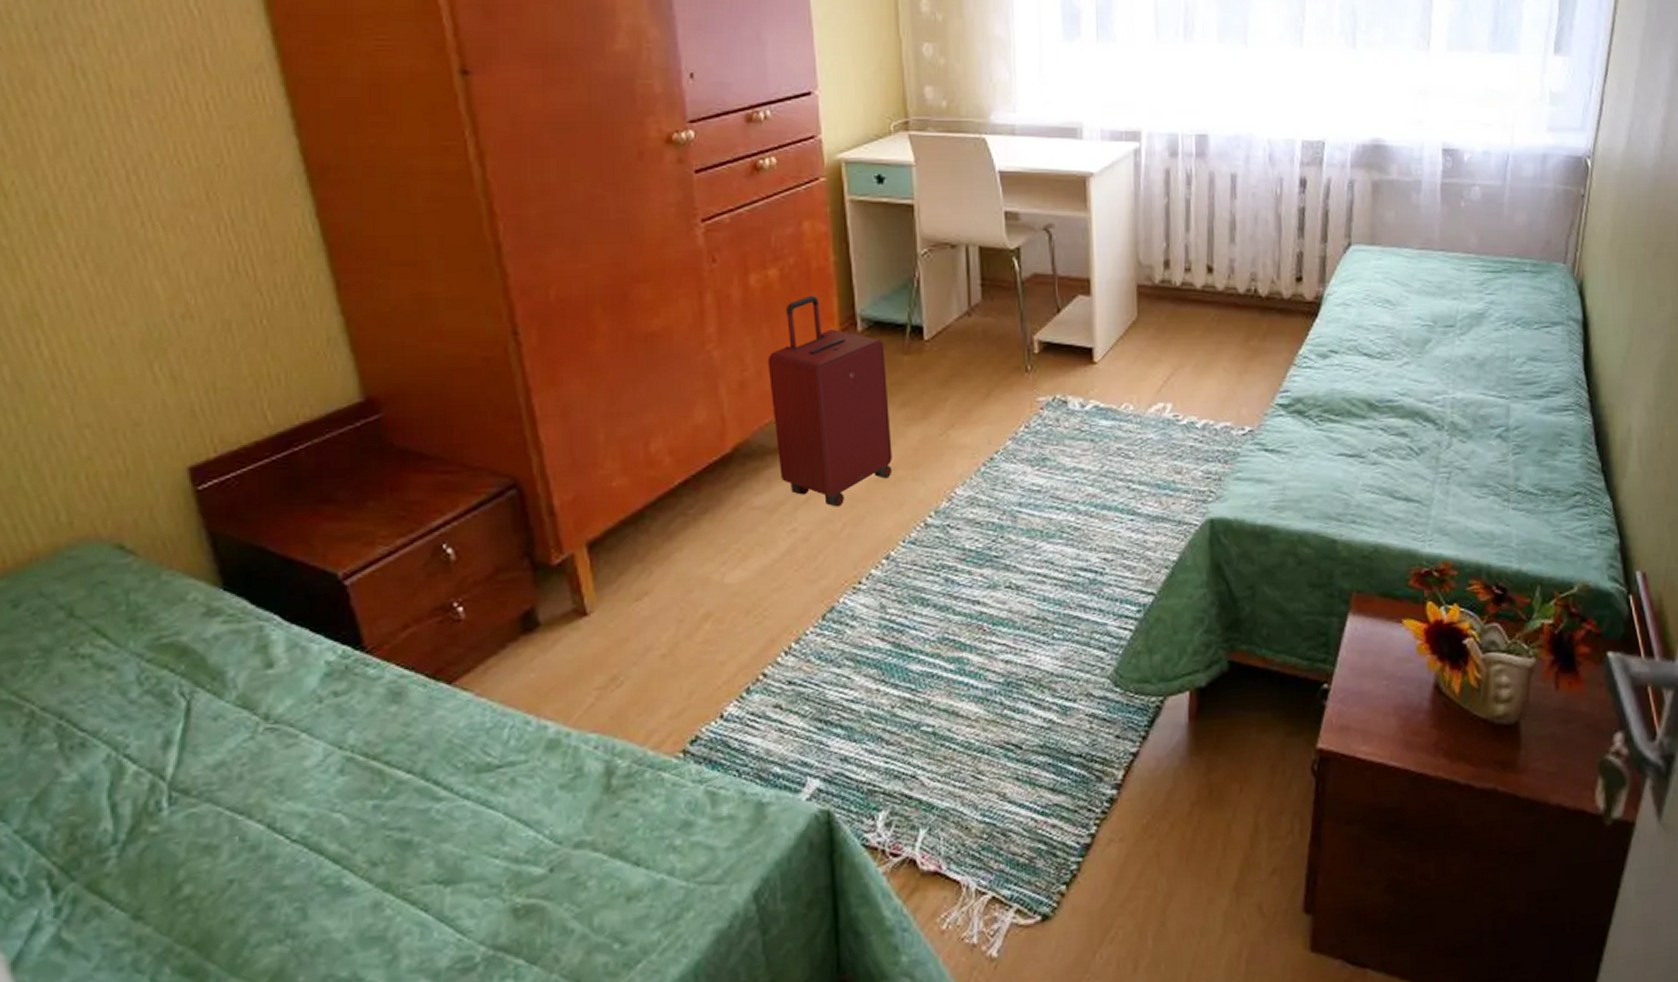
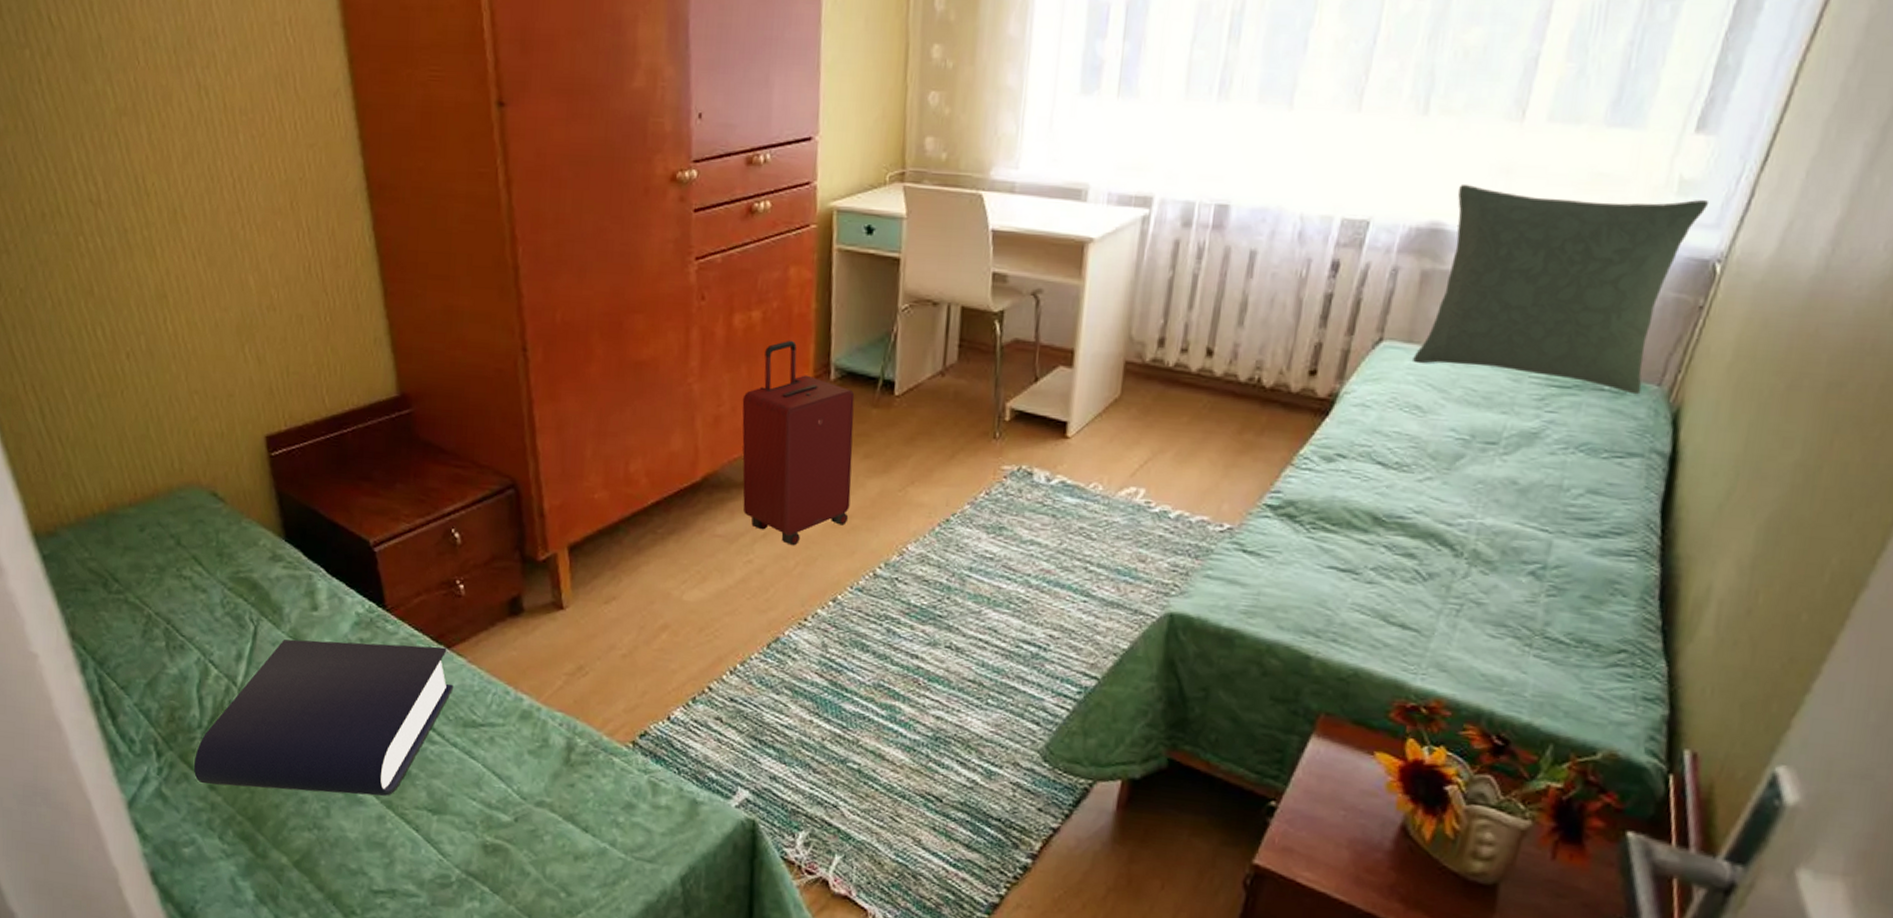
book: none [107,683,461,916] -> present [193,639,454,796]
pillow: none [1377,106,1574,273] -> present [1413,185,1710,395]

